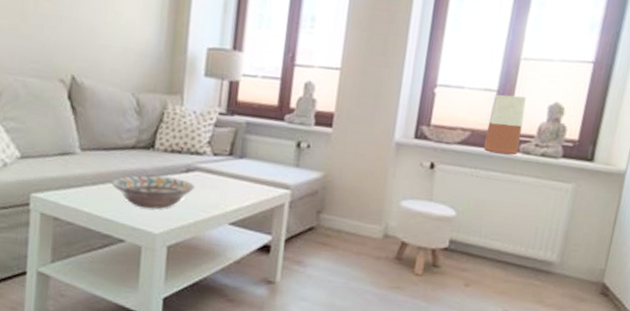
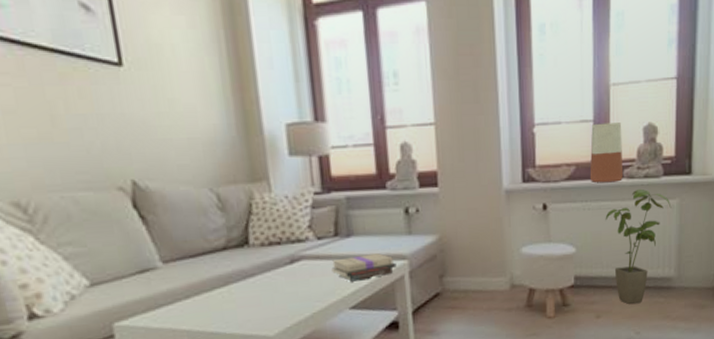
decorative bowl: present [111,175,196,209] -> none [207,272,305,311]
books: none [220,176,279,201] -> present [331,253,397,282]
house plant: none [491,166,566,281] -> present [605,188,672,304]

